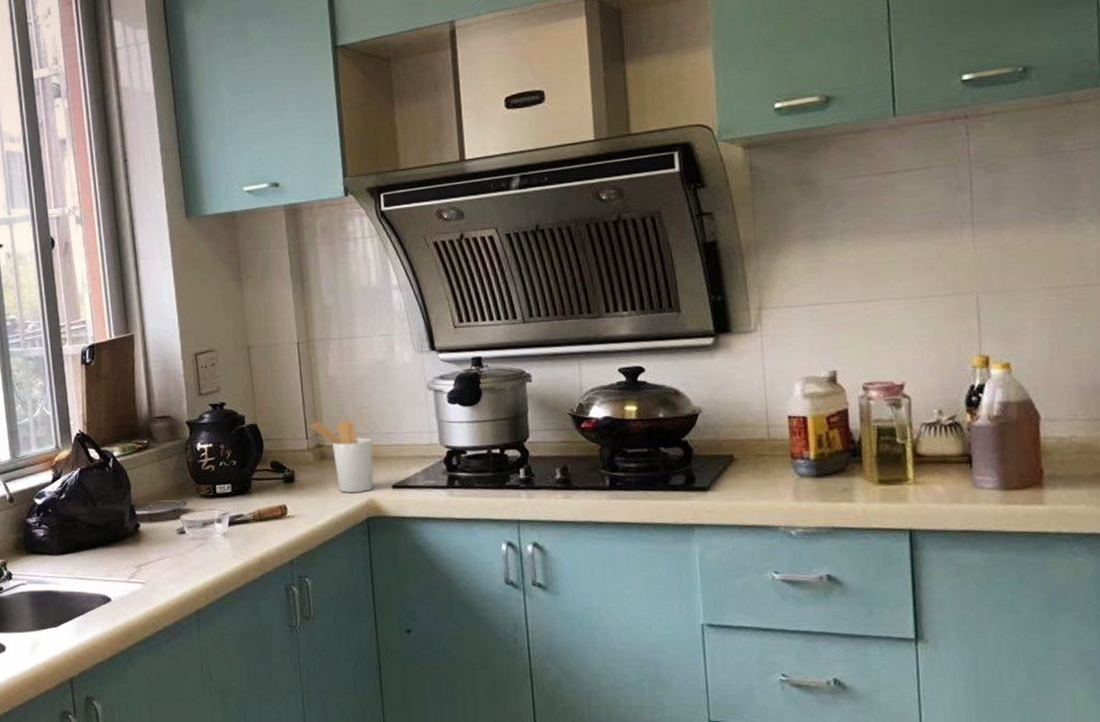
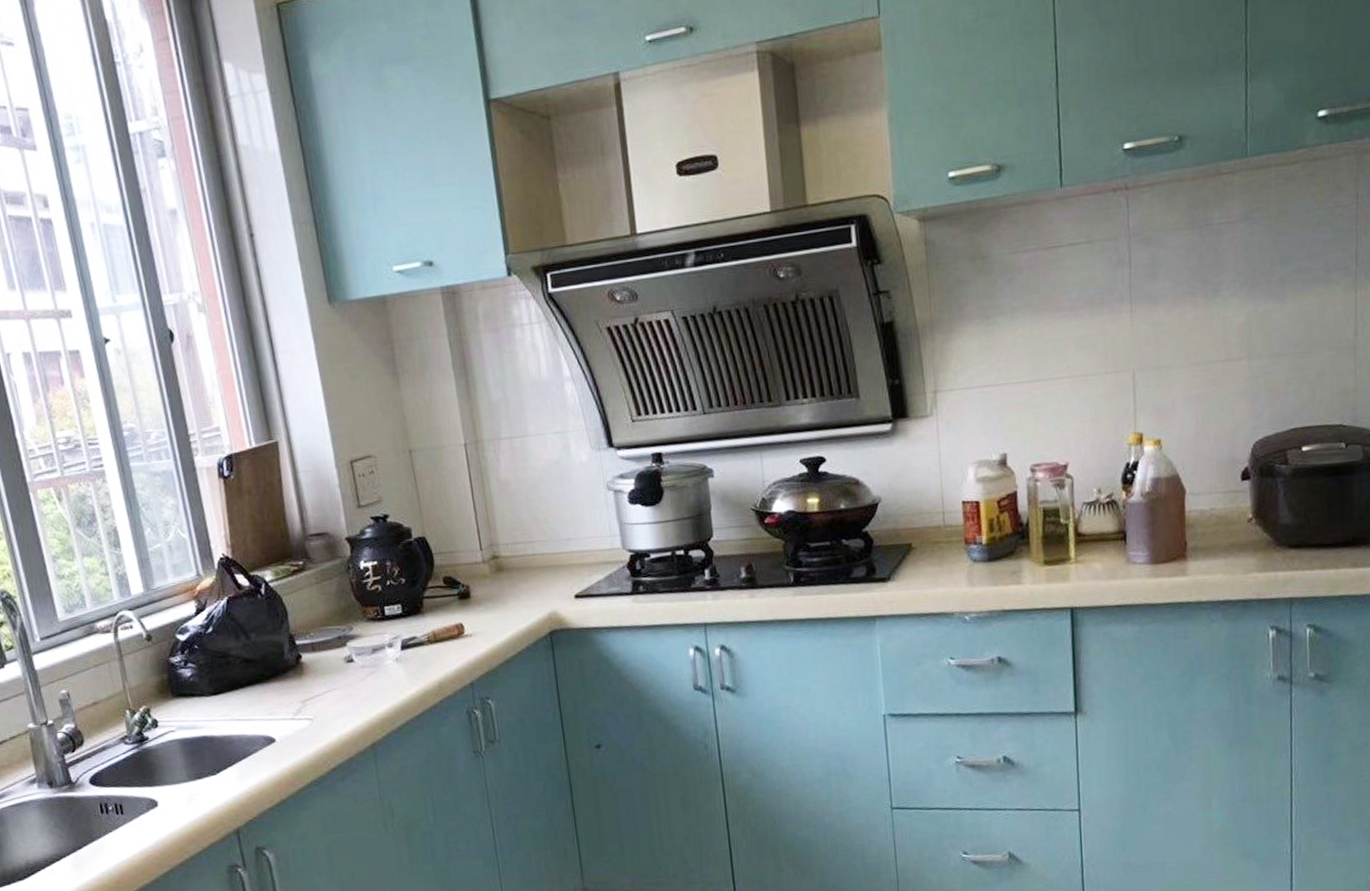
utensil holder: present [310,419,374,493] -> none [483,527,556,606]

